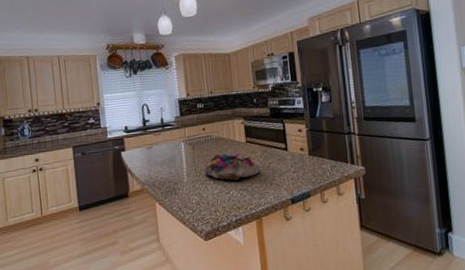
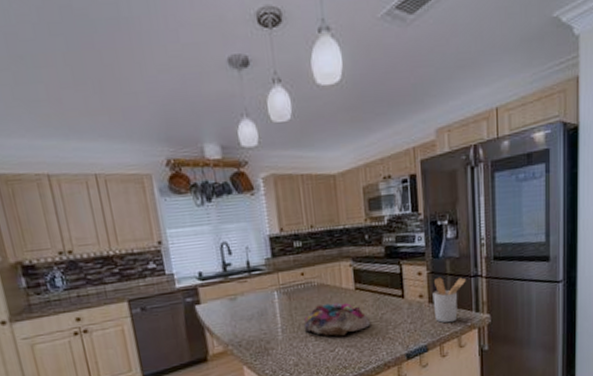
utensil holder: none [312,133,341,173] -> present [432,277,466,323]

